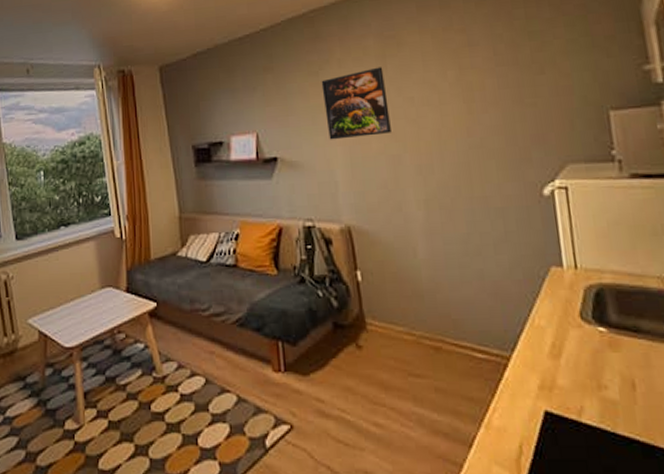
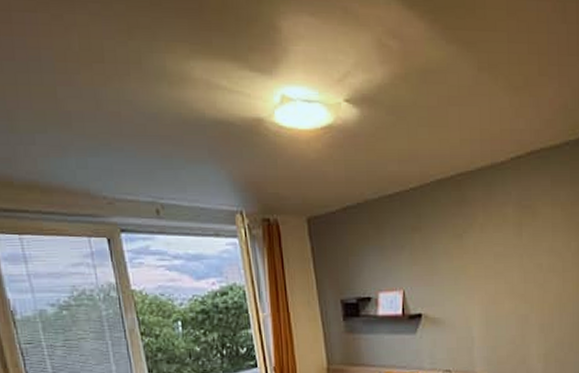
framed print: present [321,67,391,140] -> none [464,234,522,300]

